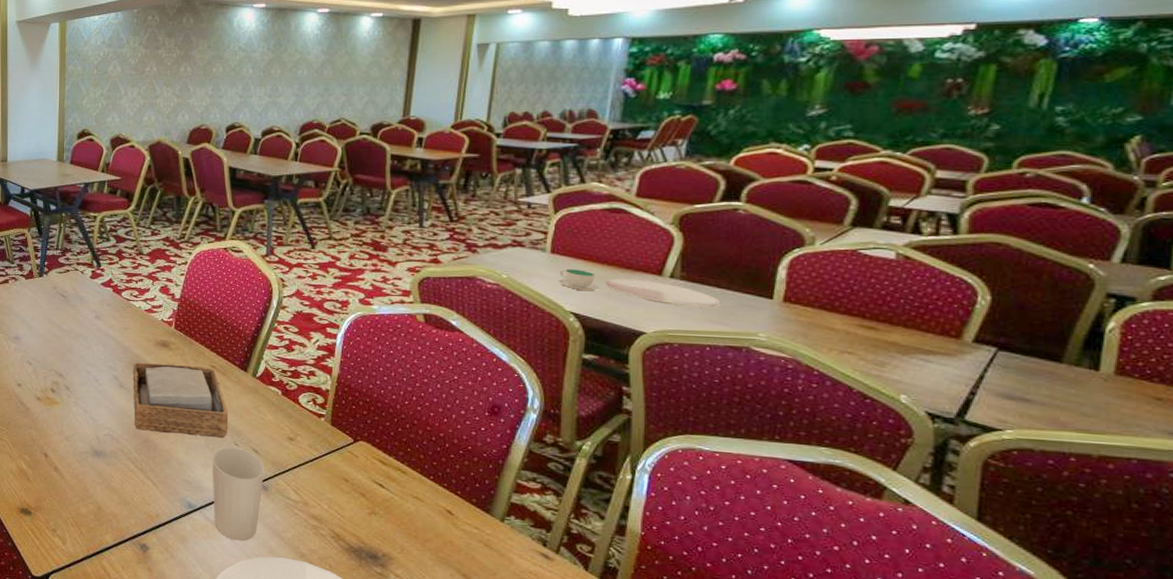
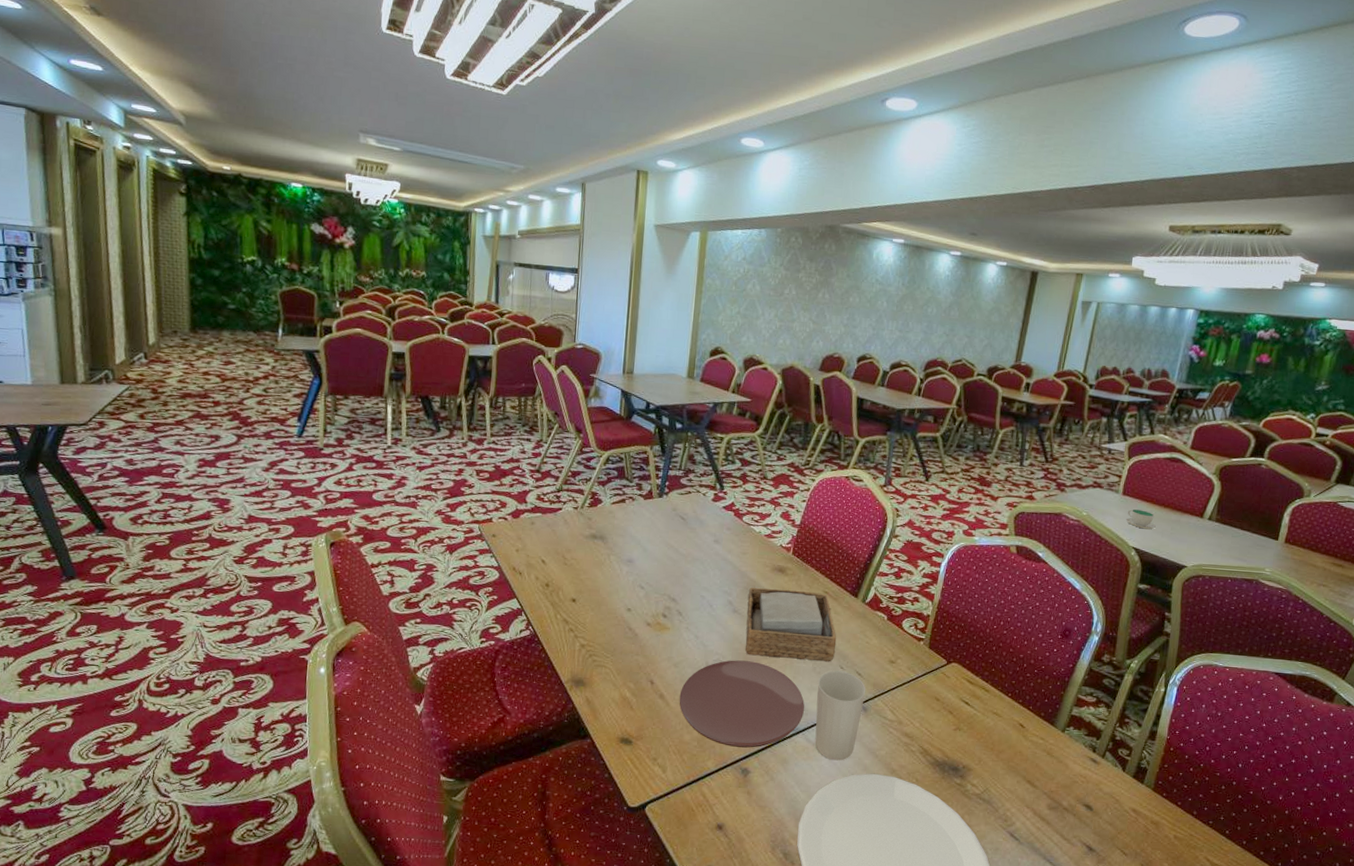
plate: none [73,434,200,524] -> present [679,660,804,748]
plate: present [604,278,720,308] -> none [1160,519,1242,546]

